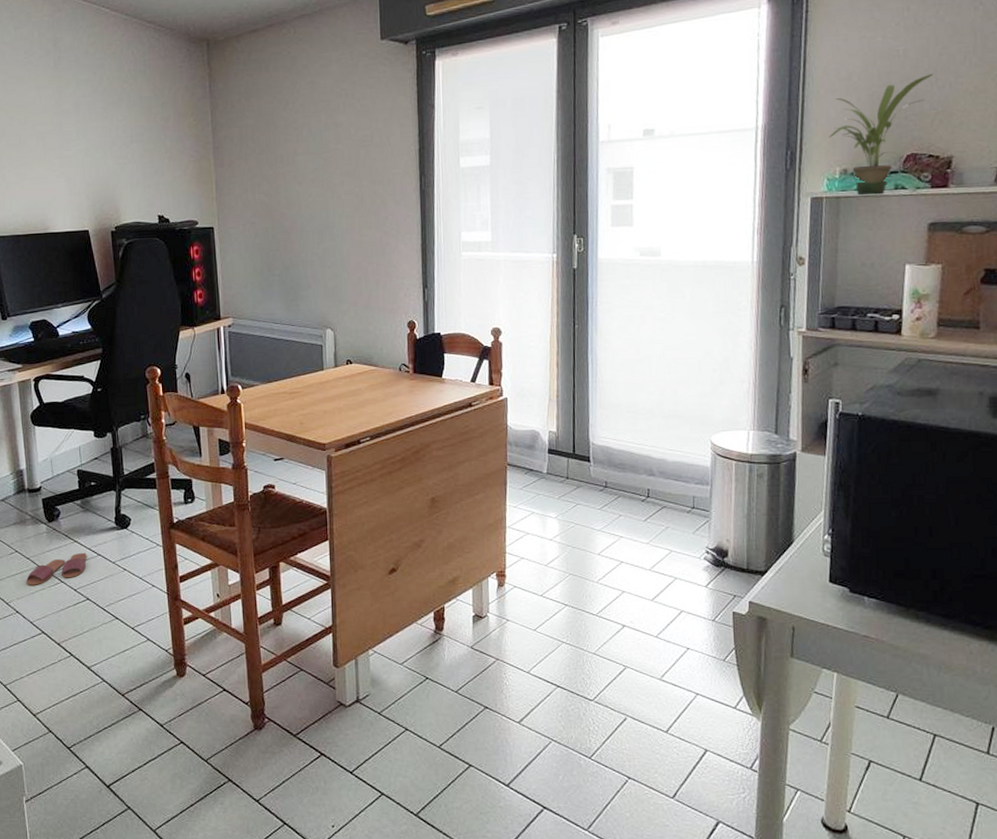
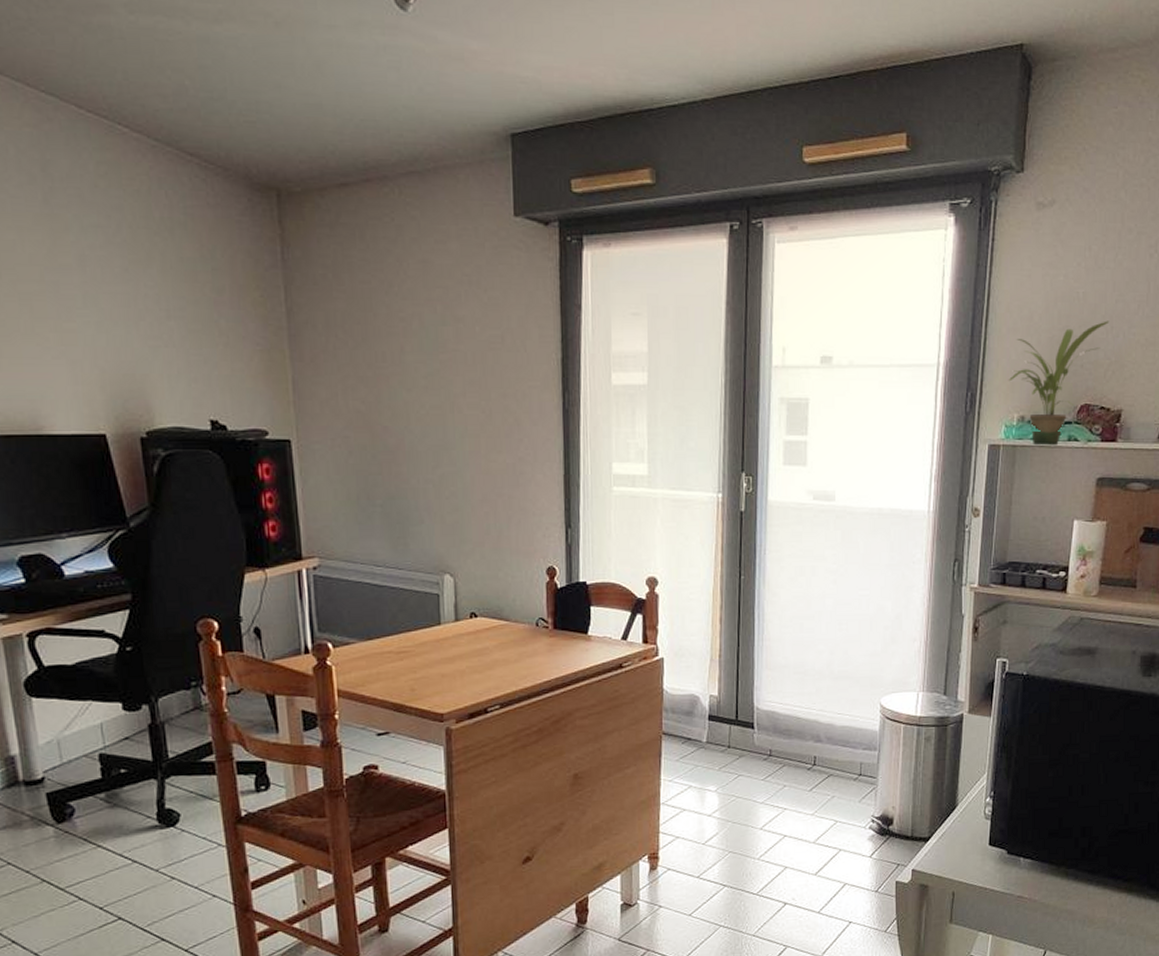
slippers: present [26,552,87,585] -> none [26,859,117,907]

